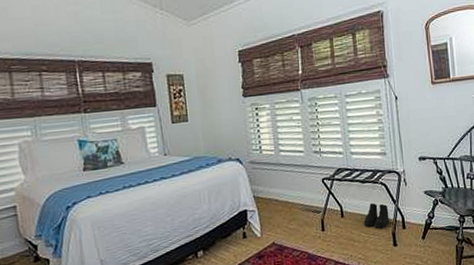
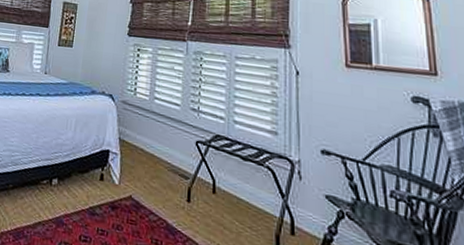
boots: present [363,202,390,228] -> none [239,187,274,224]

